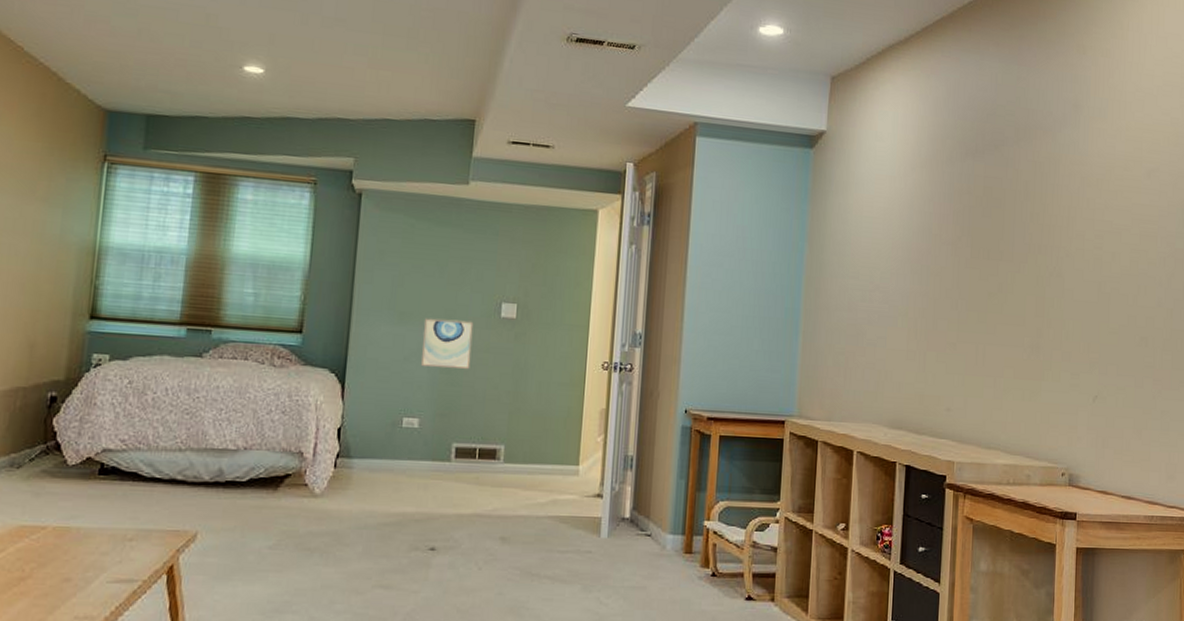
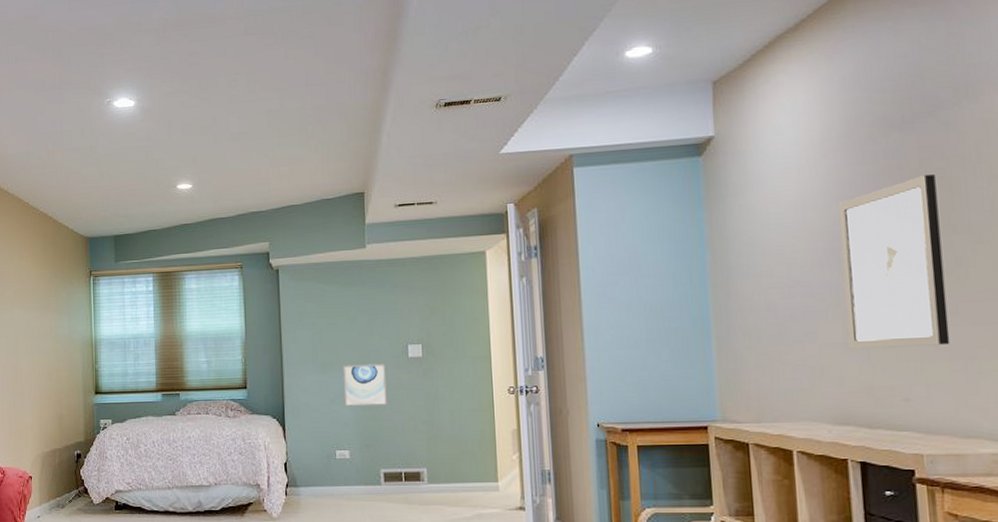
wall art: none [910,203,993,362] -> present [838,175,950,349]

